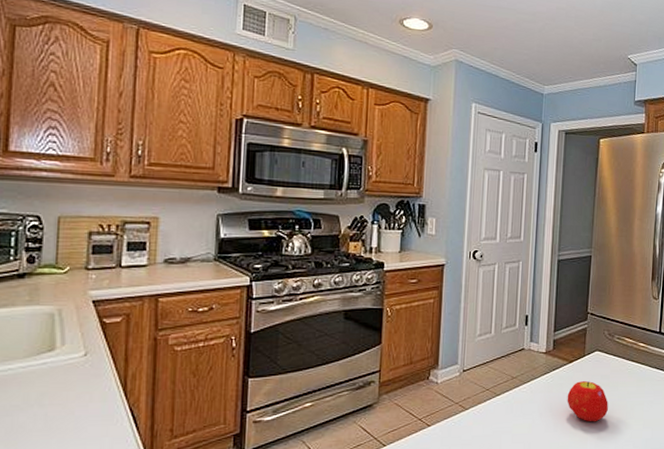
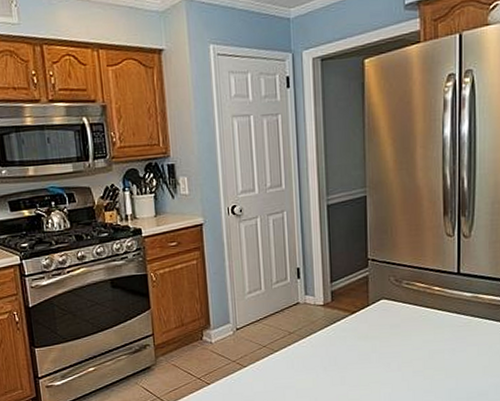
fruit: present [567,381,608,422] -> none [352,331,401,374]

